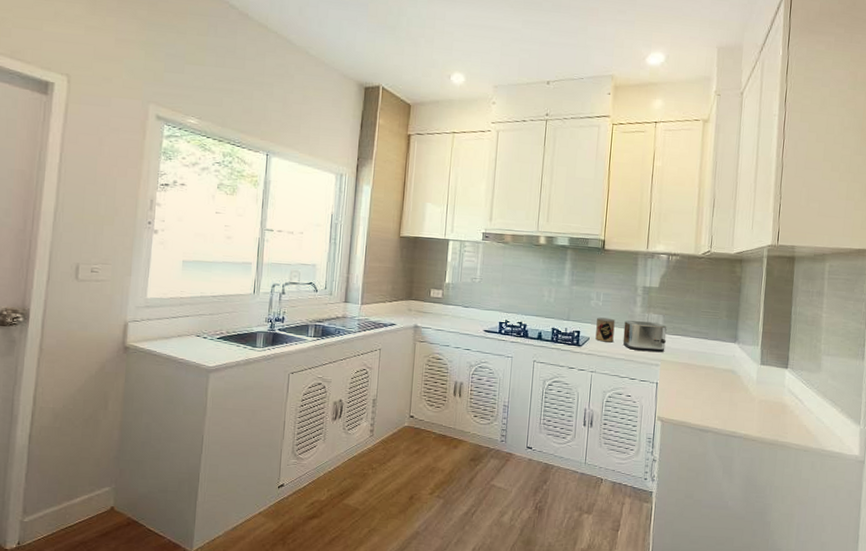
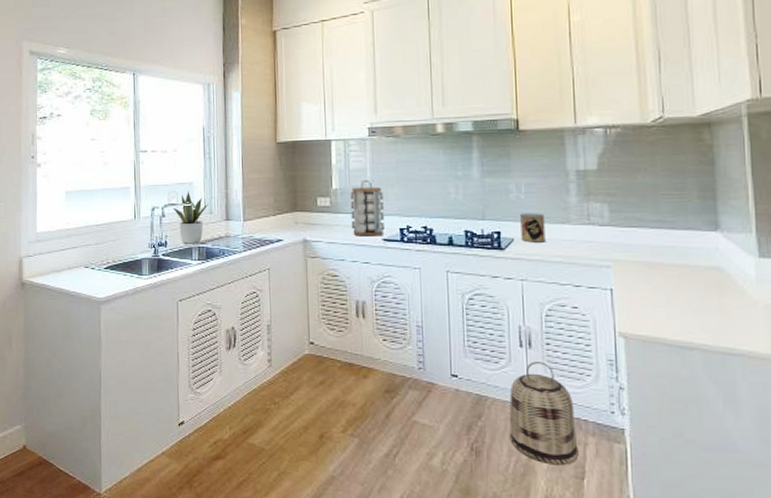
potted plant: none [293,271,330,322] -> present [172,190,209,244]
spice rack: none [458,278,489,327] -> present [350,180,384,237]
basket: none [567,438,618,520] -> present [509,362,579,466]
toaster: present [622,319,667,352] -> none [557,212,617,250]

